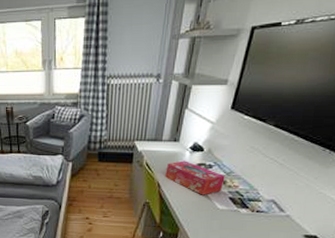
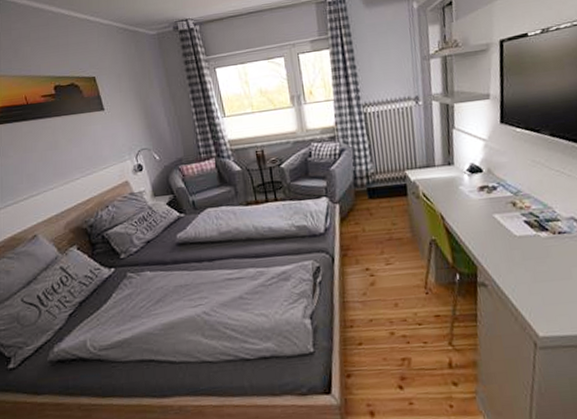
tissue box: present [165,160,225,195] -> none [446,185,514,223]

